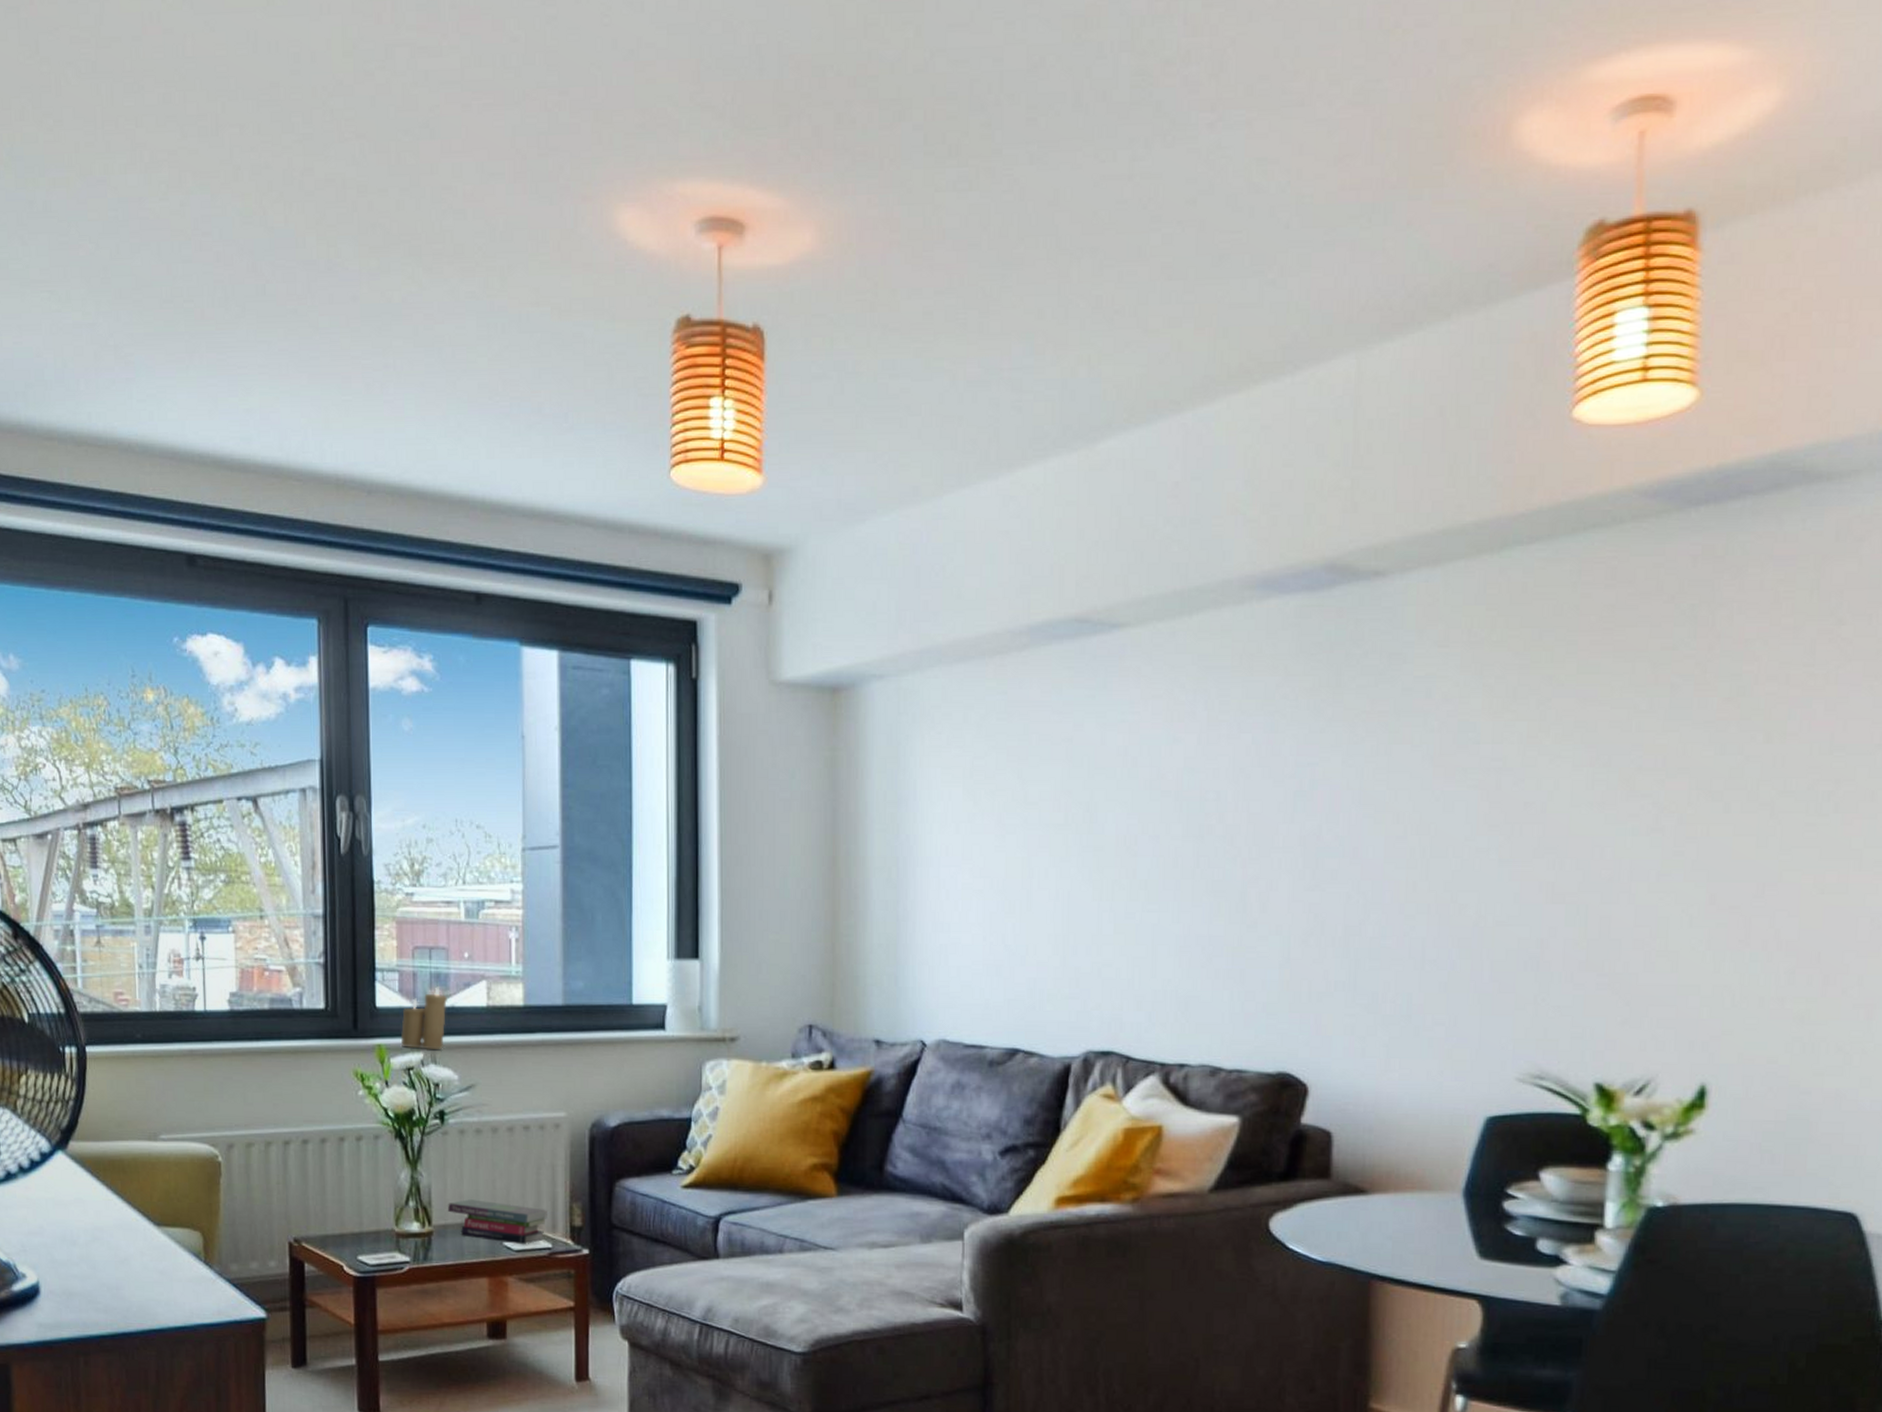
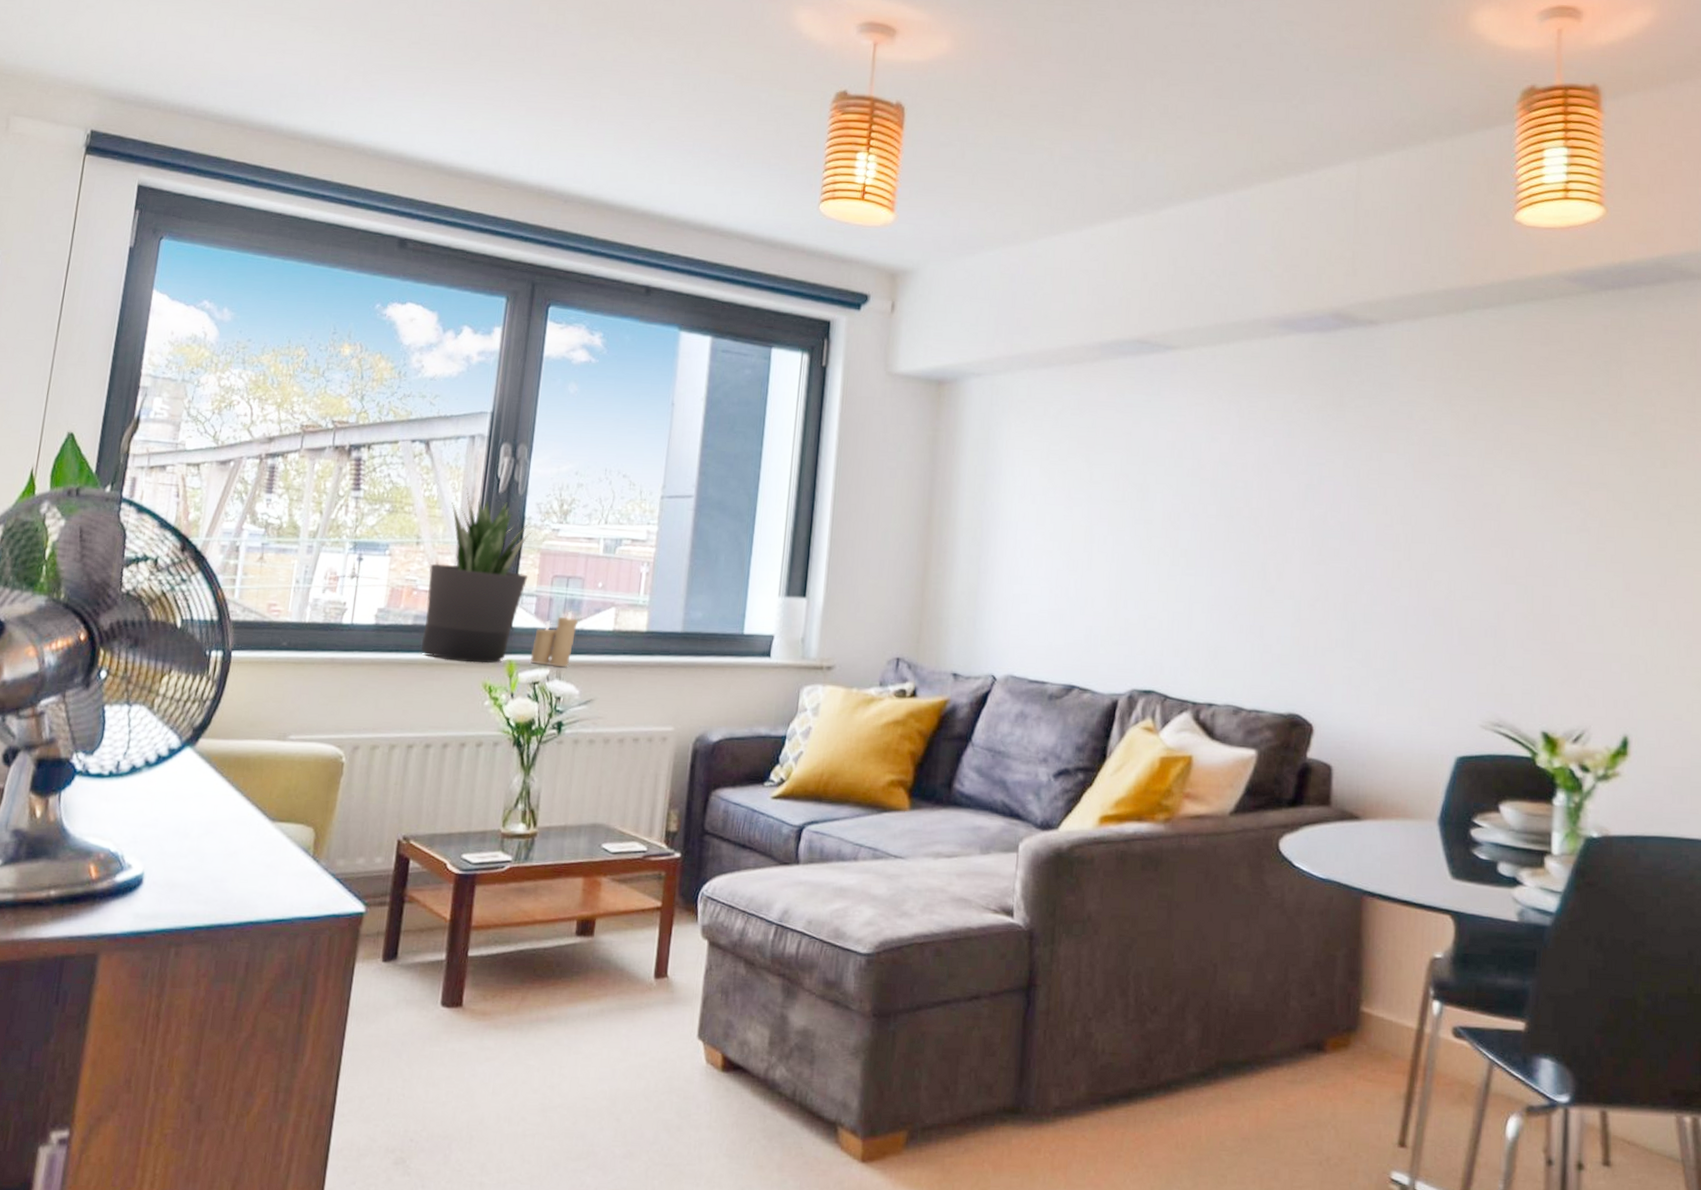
planter: none [277,850,387,1049] -> present [420,487,532,663]
books: present [447,1199,547,1245] -> none [553,804,646,848]

